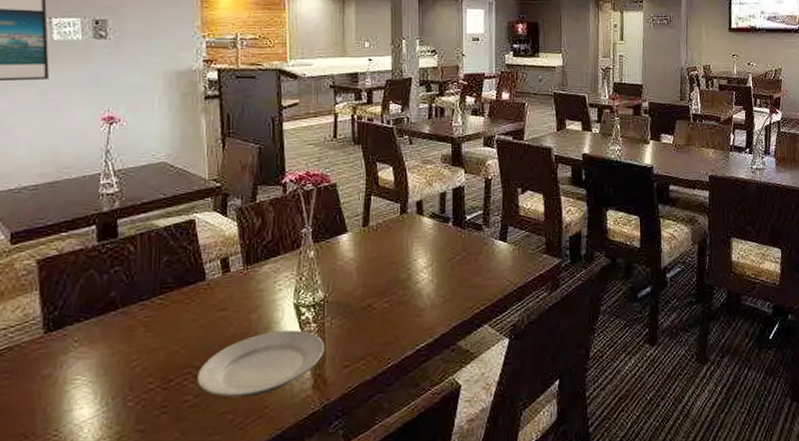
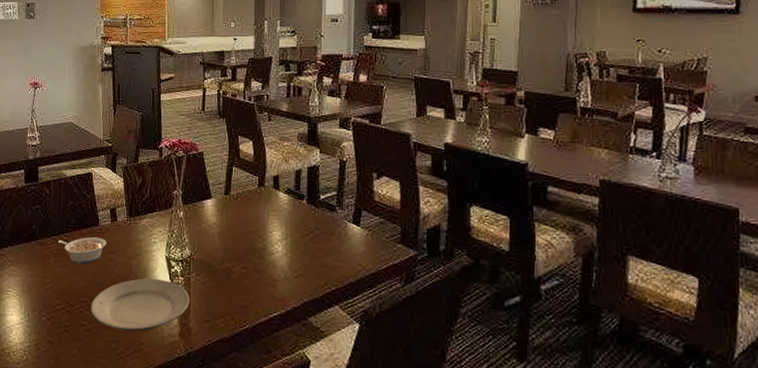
legume: none [149,294,216,330] -> present [58,236,106,265]

